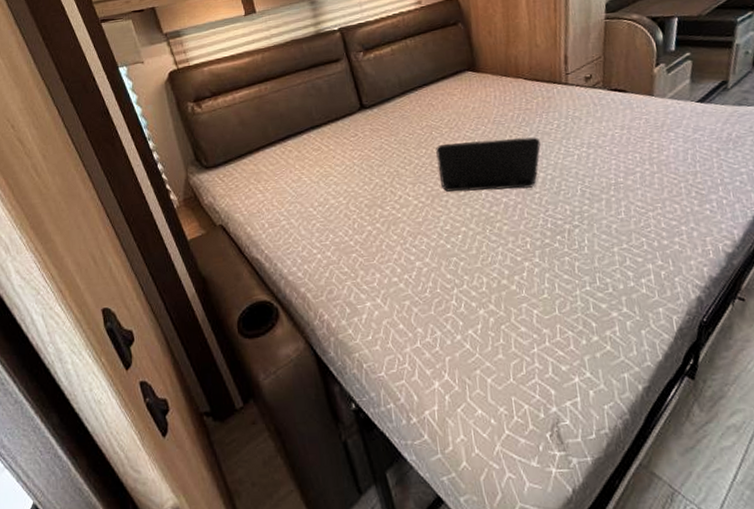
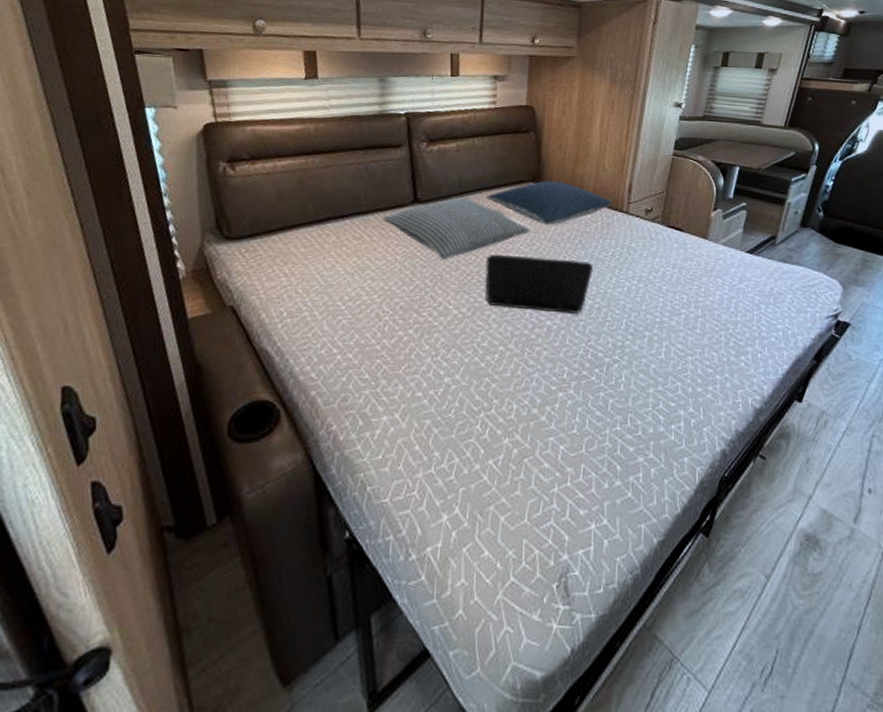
pillow: none [335,96,474,157] -> present [382,197,531,259]
pillow: none [426,65,550,109] -> present [486,180,612,226]

